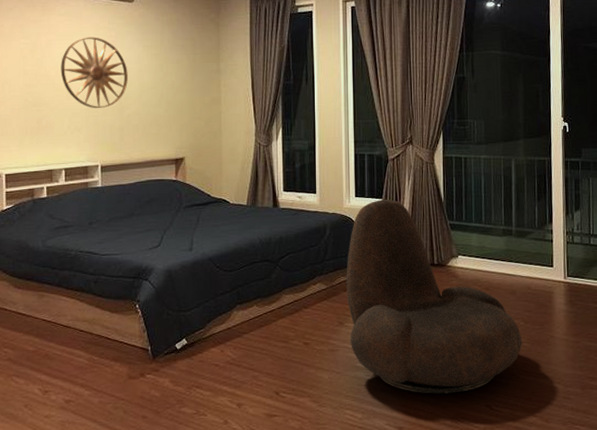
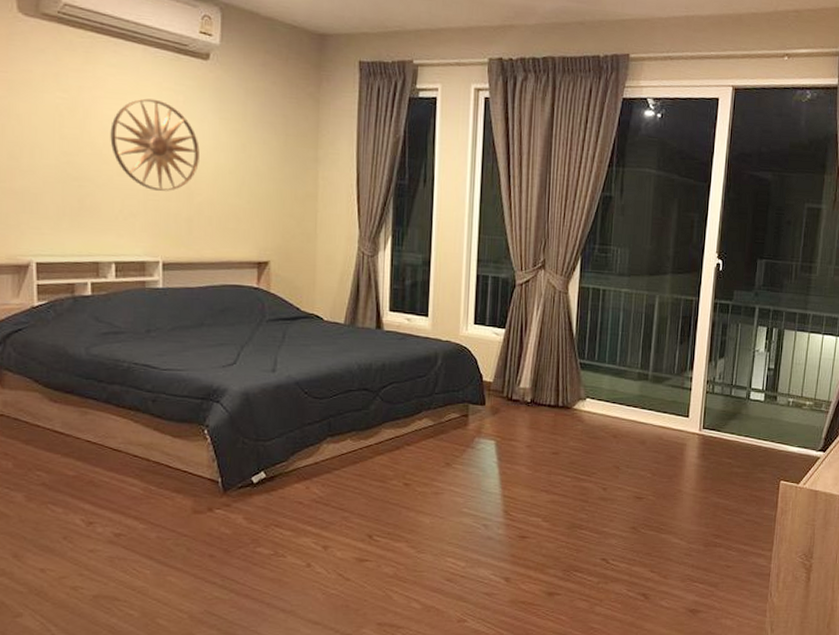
armchair: present [346,199,522,394] -> none [456,330,648,545]

